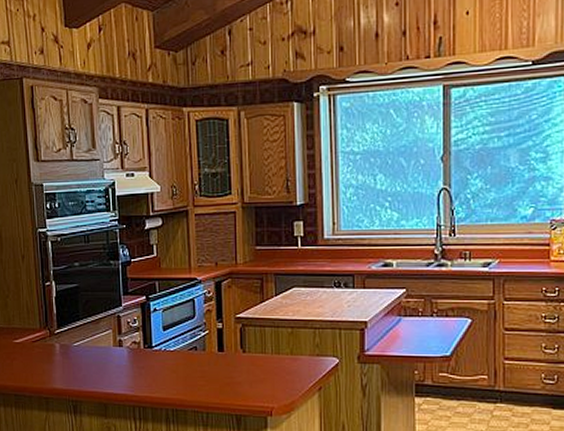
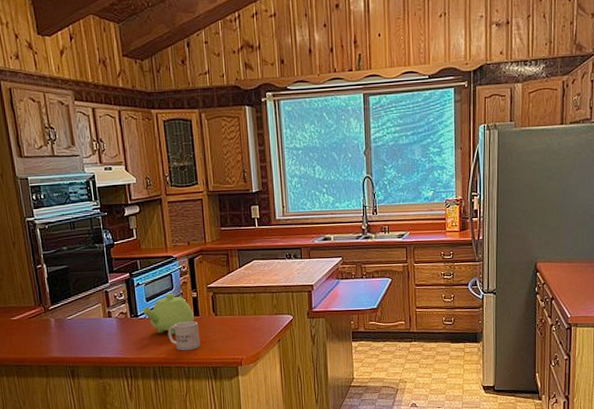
teapot: none [158,322,217,372] -> present [142,293,194,335]
mug: none [185,356,223,393] -> present [167,320,201,351]

